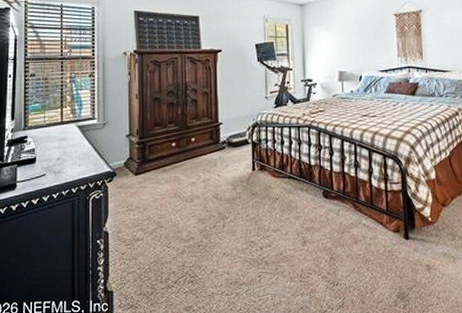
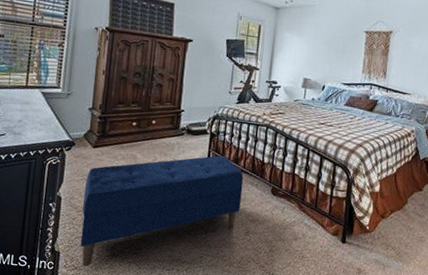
bench: none [132,164,293,304] -> present [80,155,244,267]

